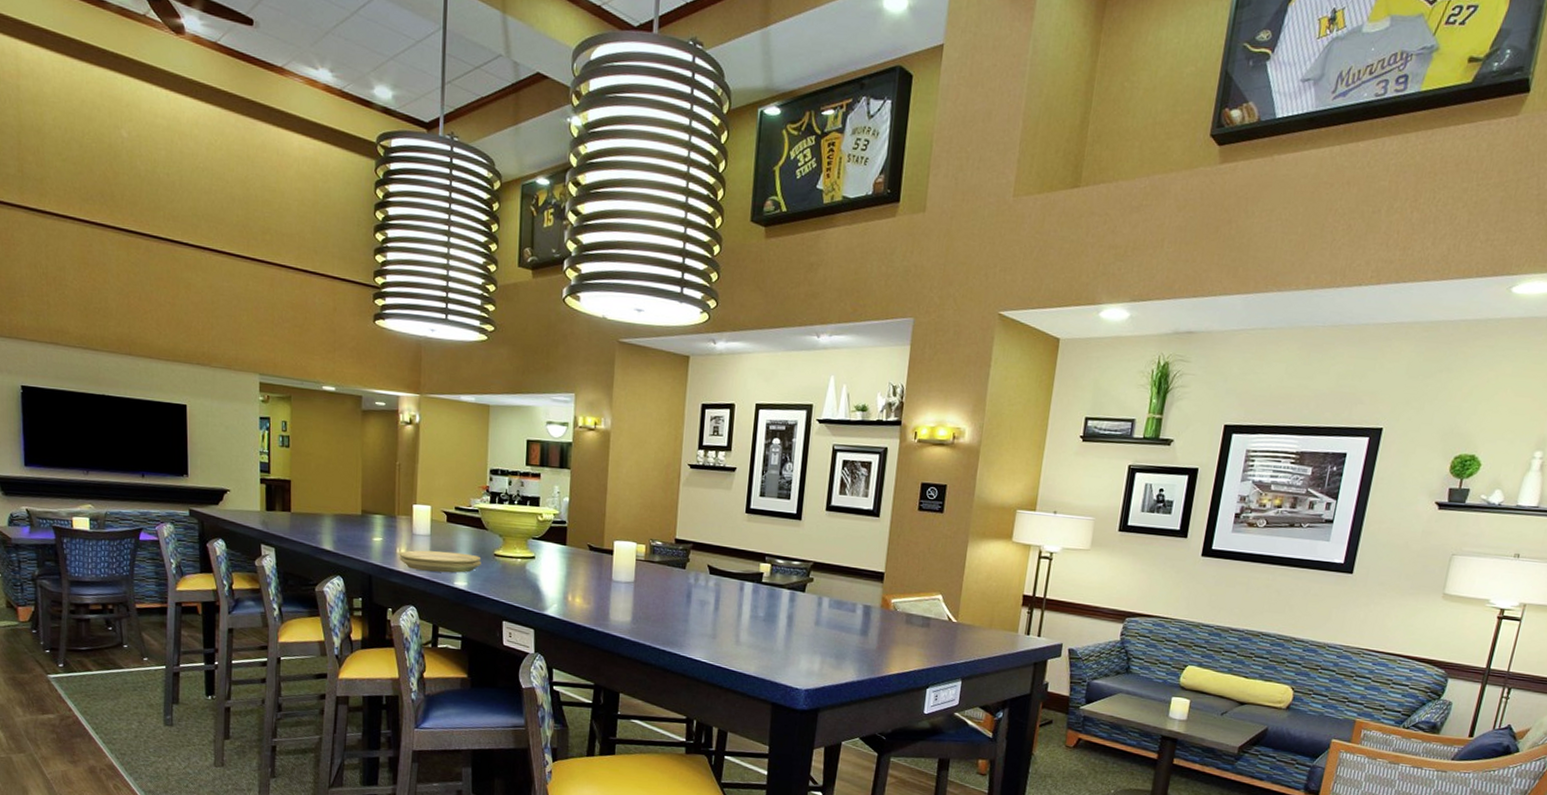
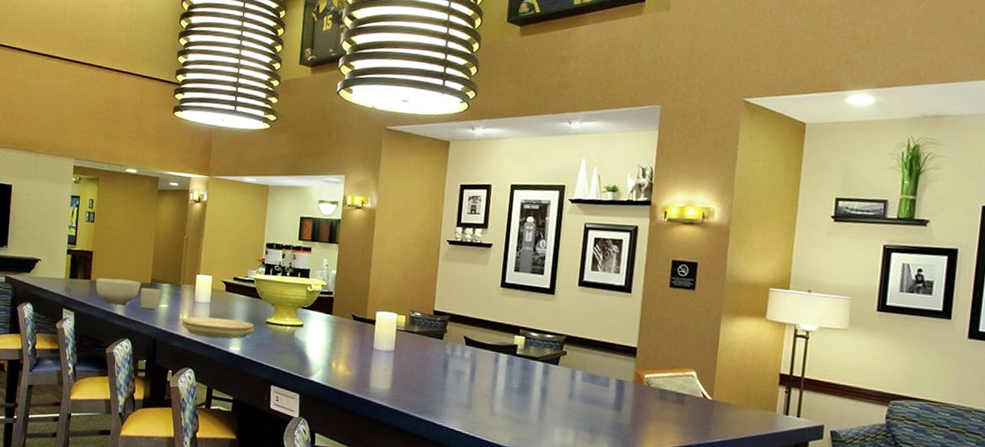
bowl: none [296,509,350,539] -> present [95,277,141,305]
cup: none [349,520,374,544] -> present [140,288,161,310]

